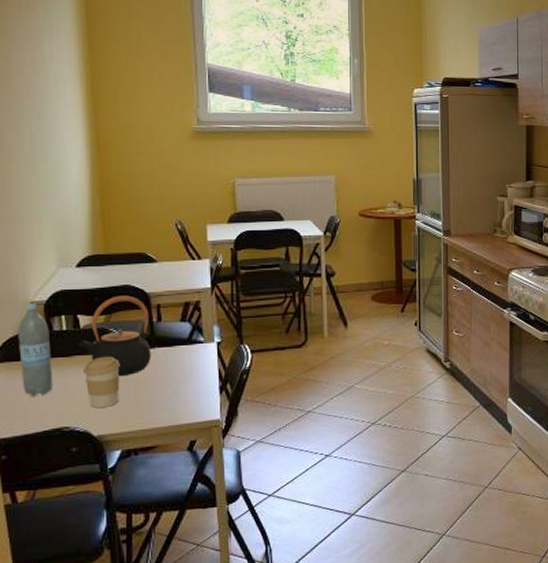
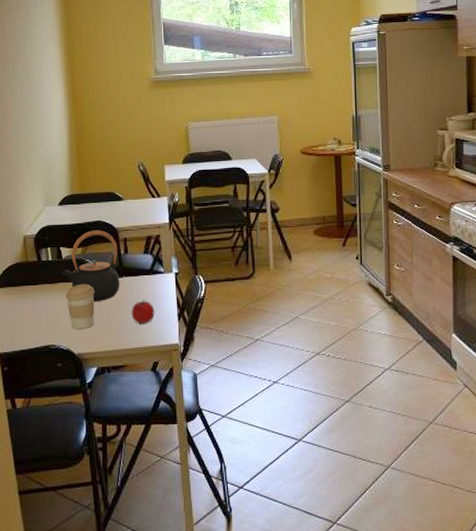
water bottle: present [18,304,54,397] -> none [14,237,42,318]
apple: none [164,372,192,400] -> present [131,299,155,324]

